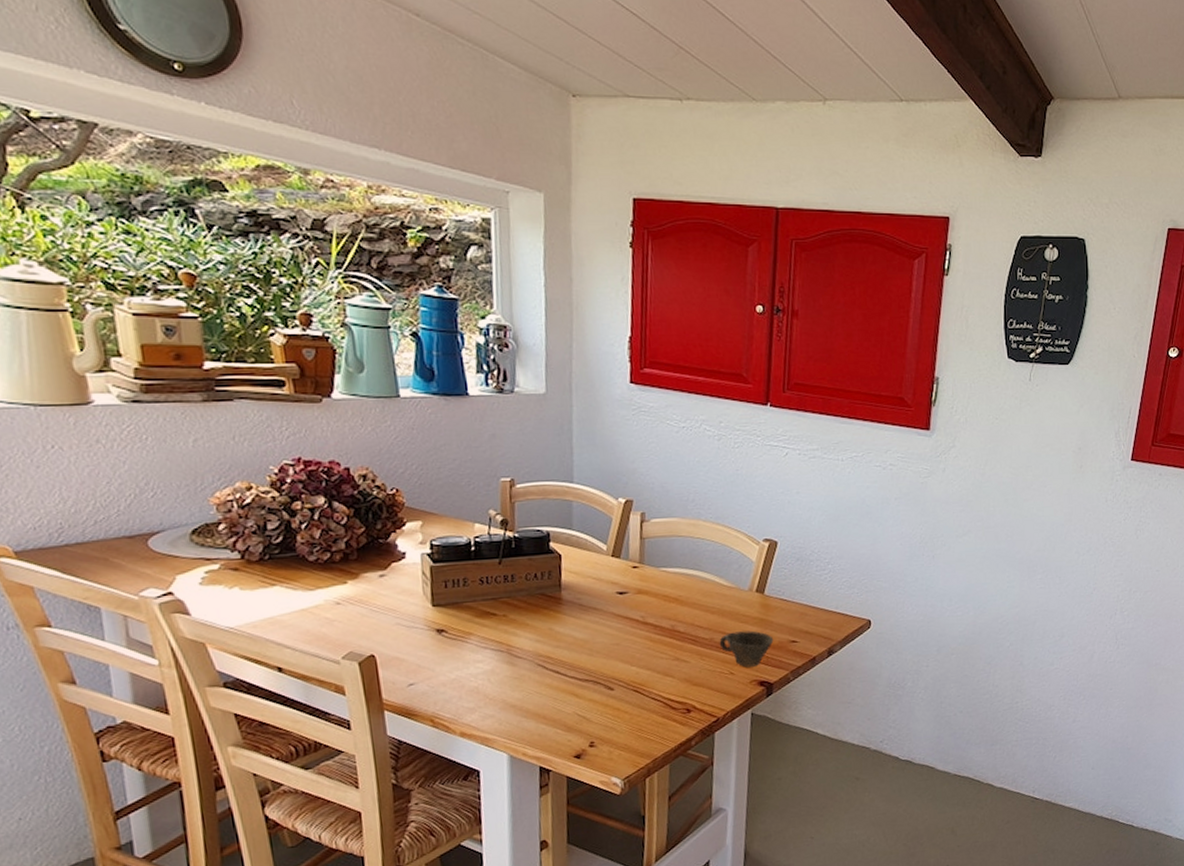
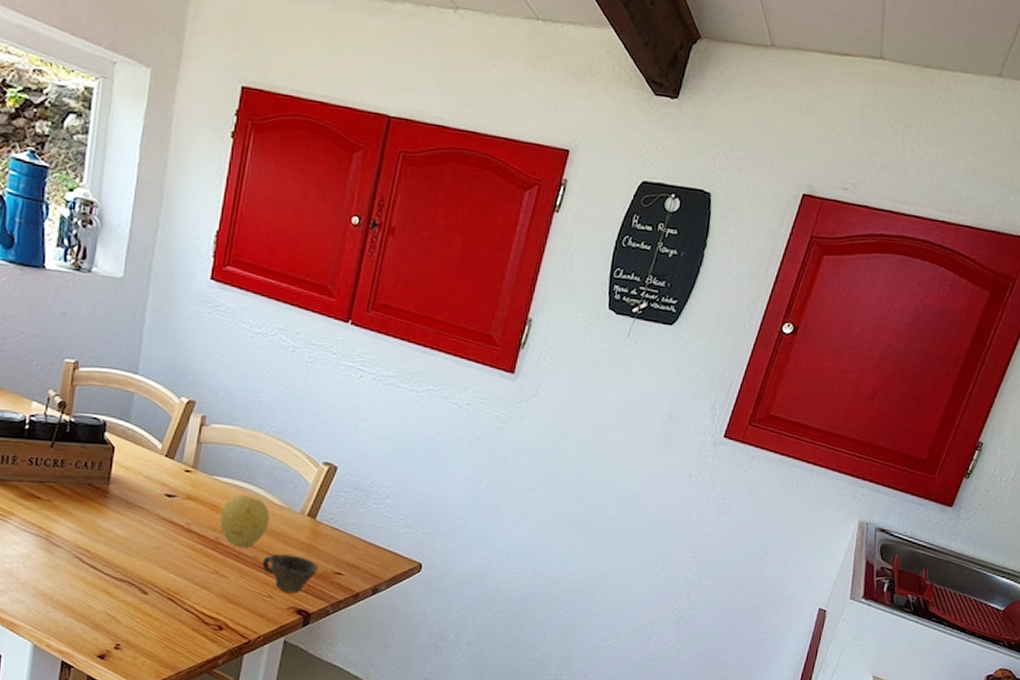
fruit: none [672,581,721,631] -> present [220,495,270,548]

